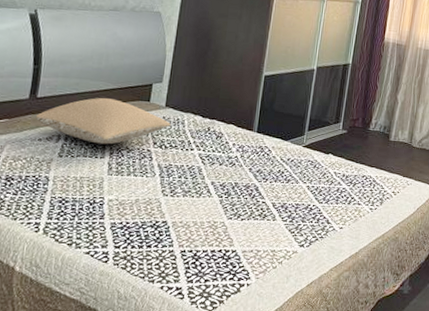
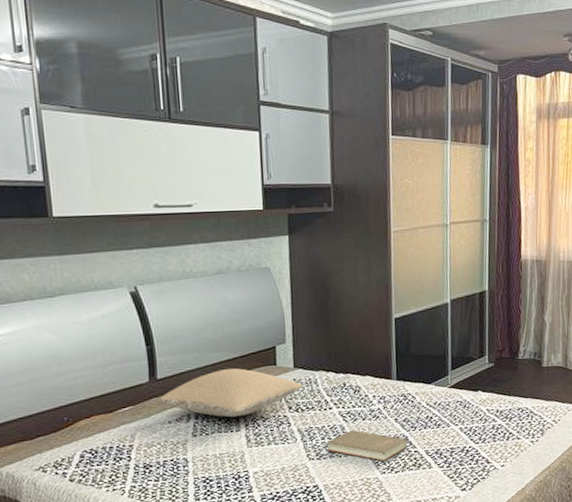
book: none [182,172,258,207] -> present [327,429,408,462]

